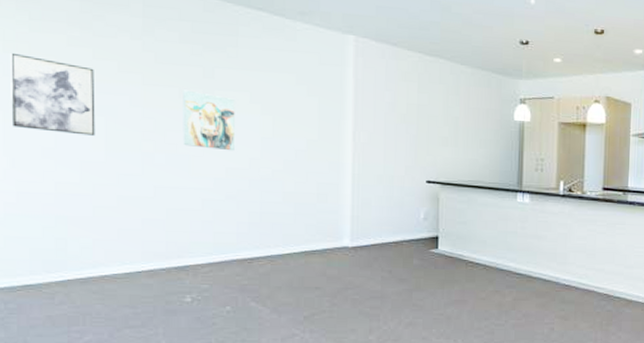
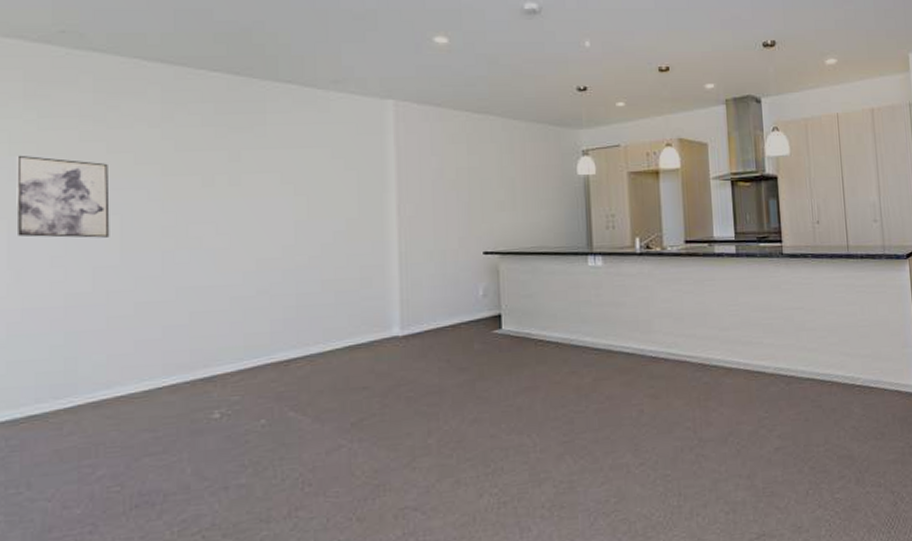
wall art: present [183,90,236,151] -> none [206,177,267,240]

